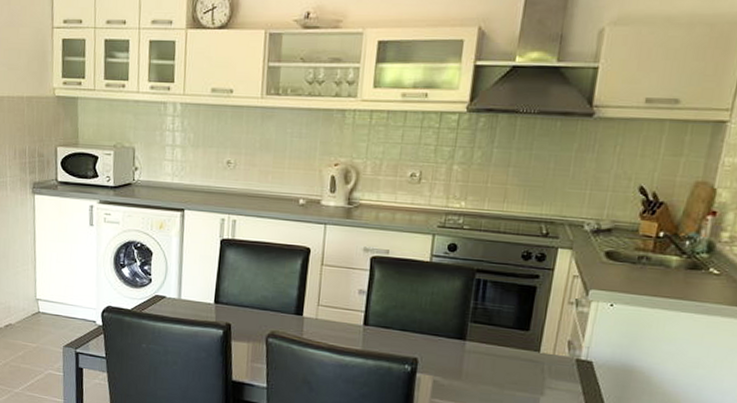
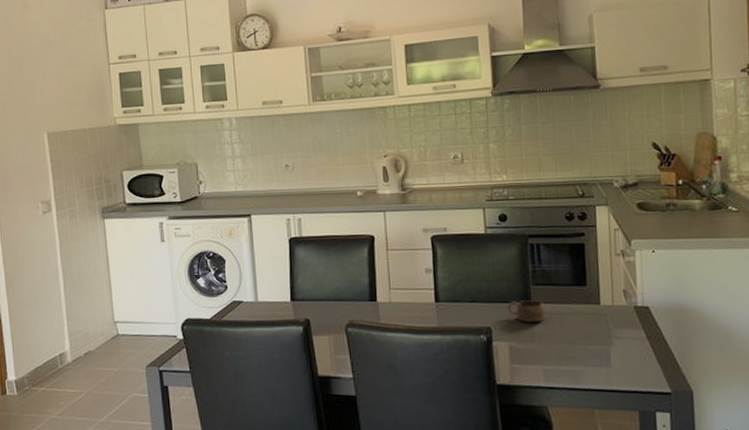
cup: none [439,335,480,361] -> present [508,300,546,322]

